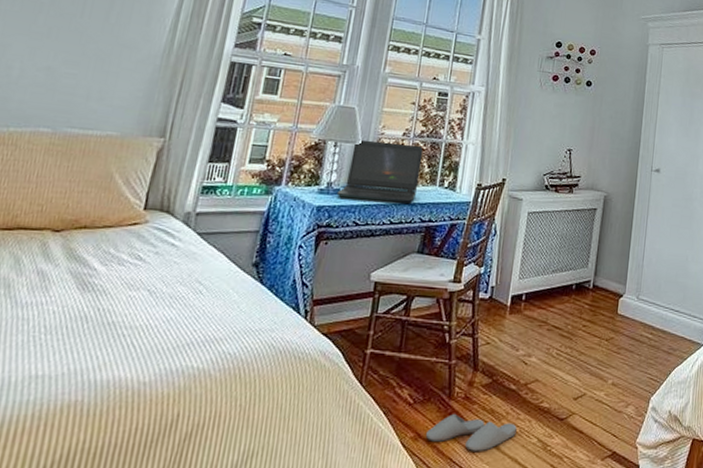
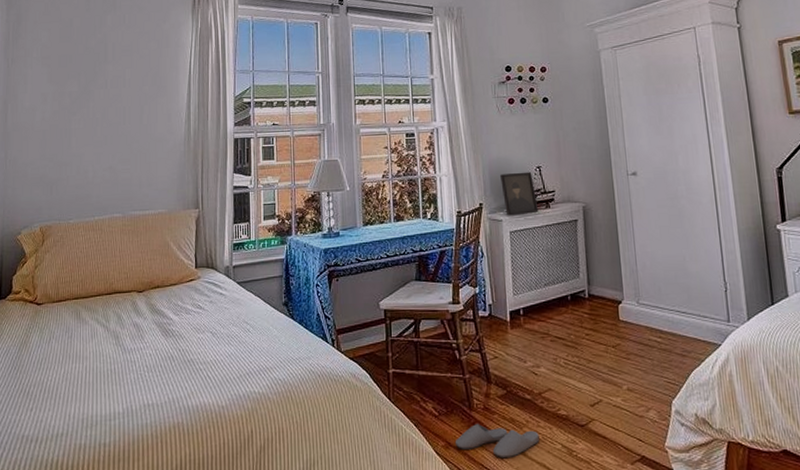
laptop computer: present [336,139,424,204] -> none [337,184,404,240]
picture frame: none [528,151,562,196] -> present [500,171,539,216]

